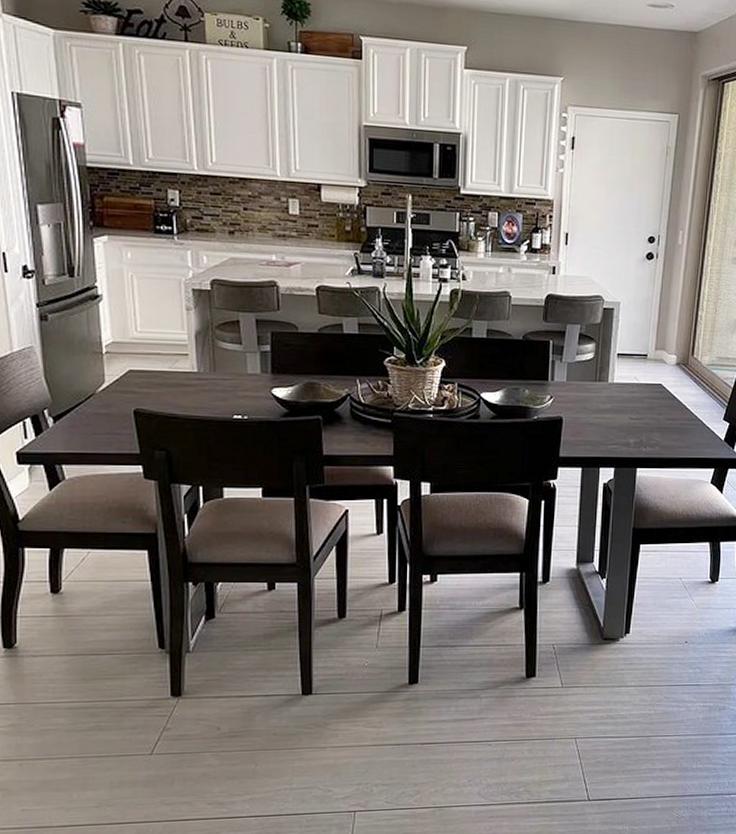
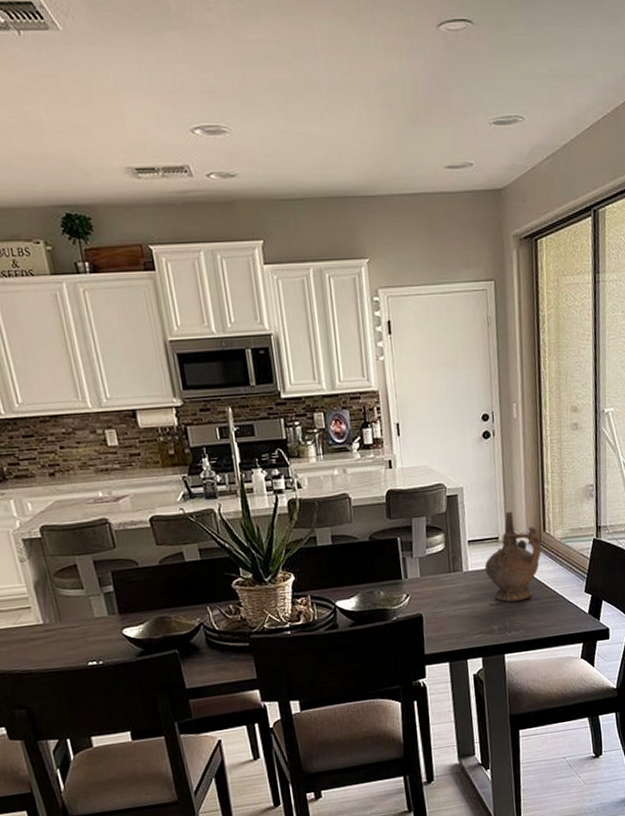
ceremonial vessel: none [629,331,688,418] -> present [484,511,542,602]

